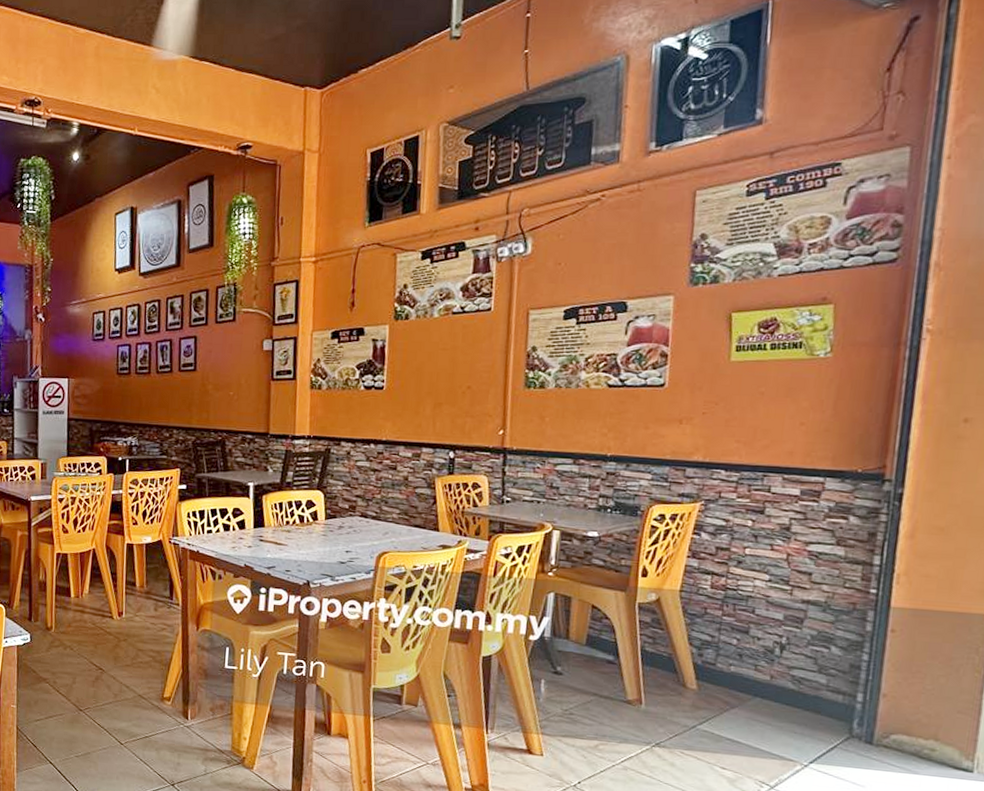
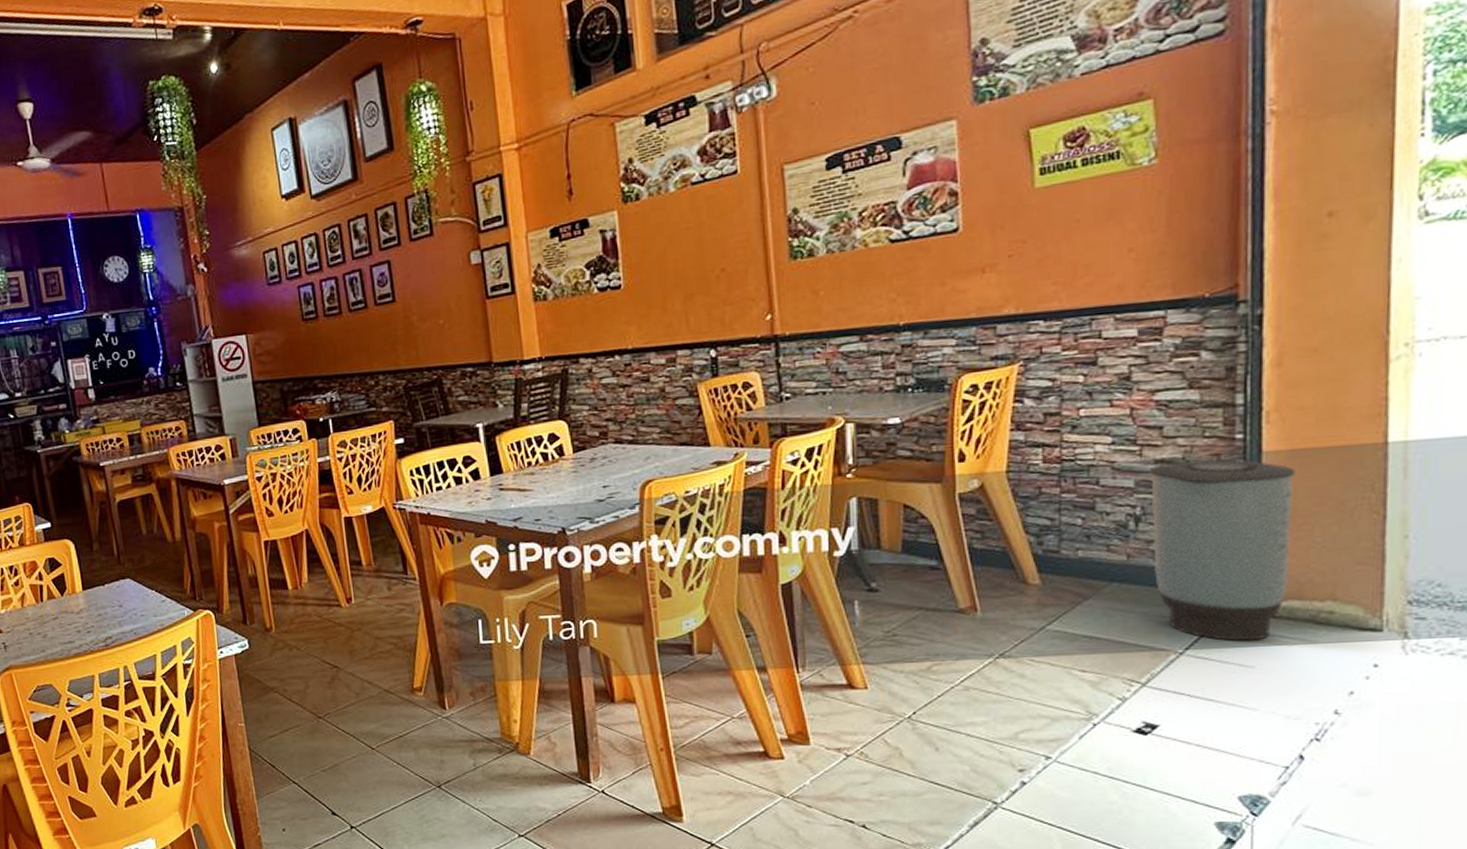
trash can: none [791,604,917,765] -> present [1149,459,1297,642]

